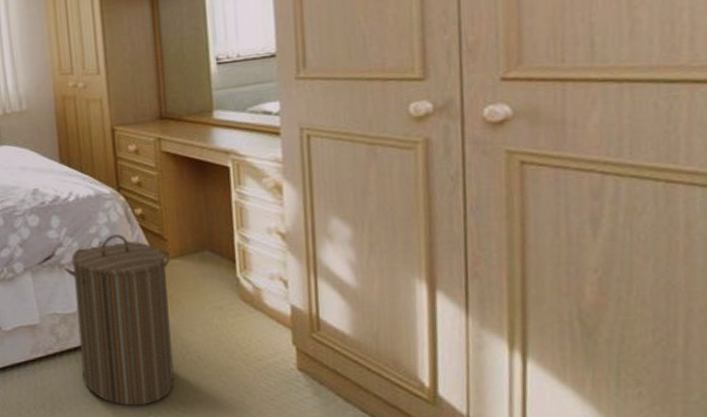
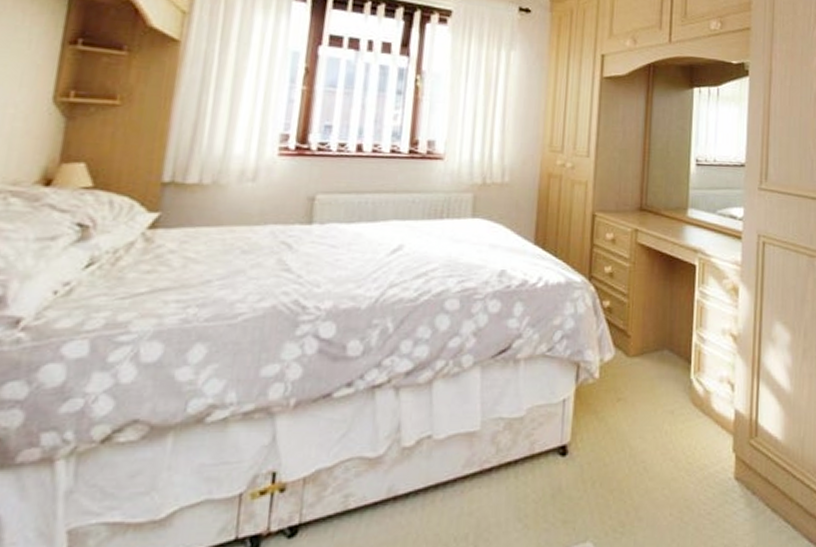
laundry hamper: present [64,234,174,406] -> none [518,328,631,530]

